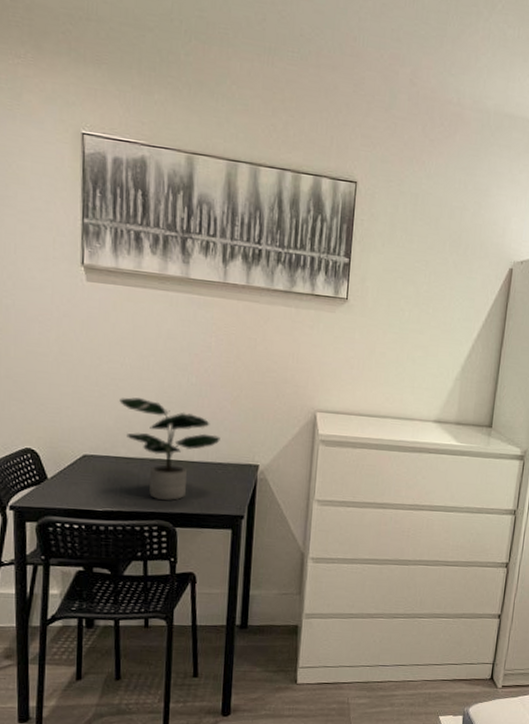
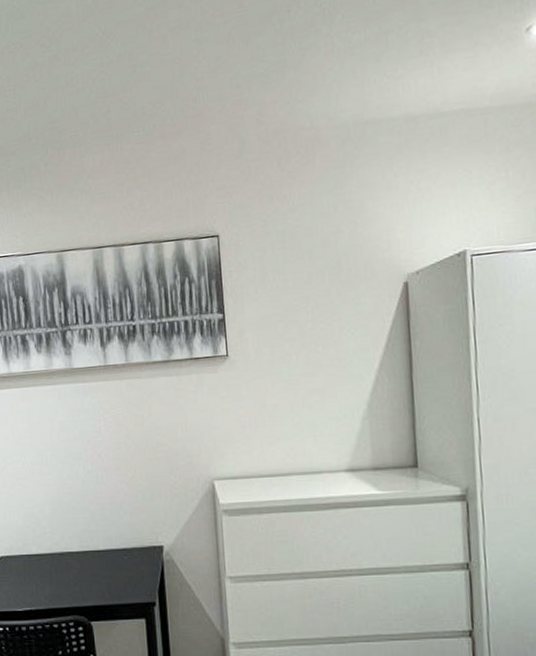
potted plant: present [119,397,220,500] -> none [25,493,122,594]

